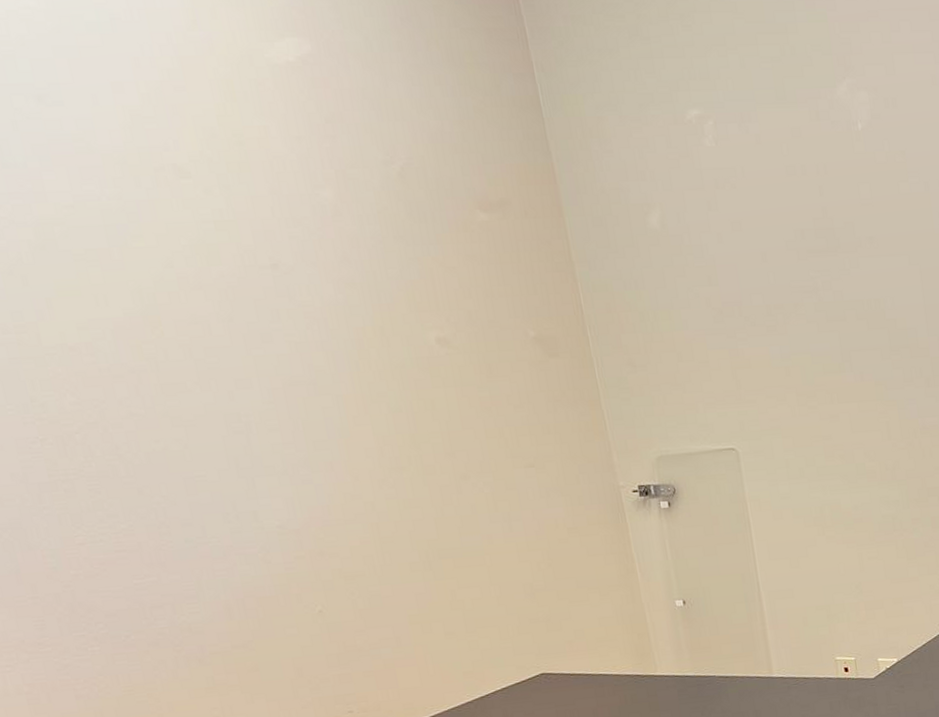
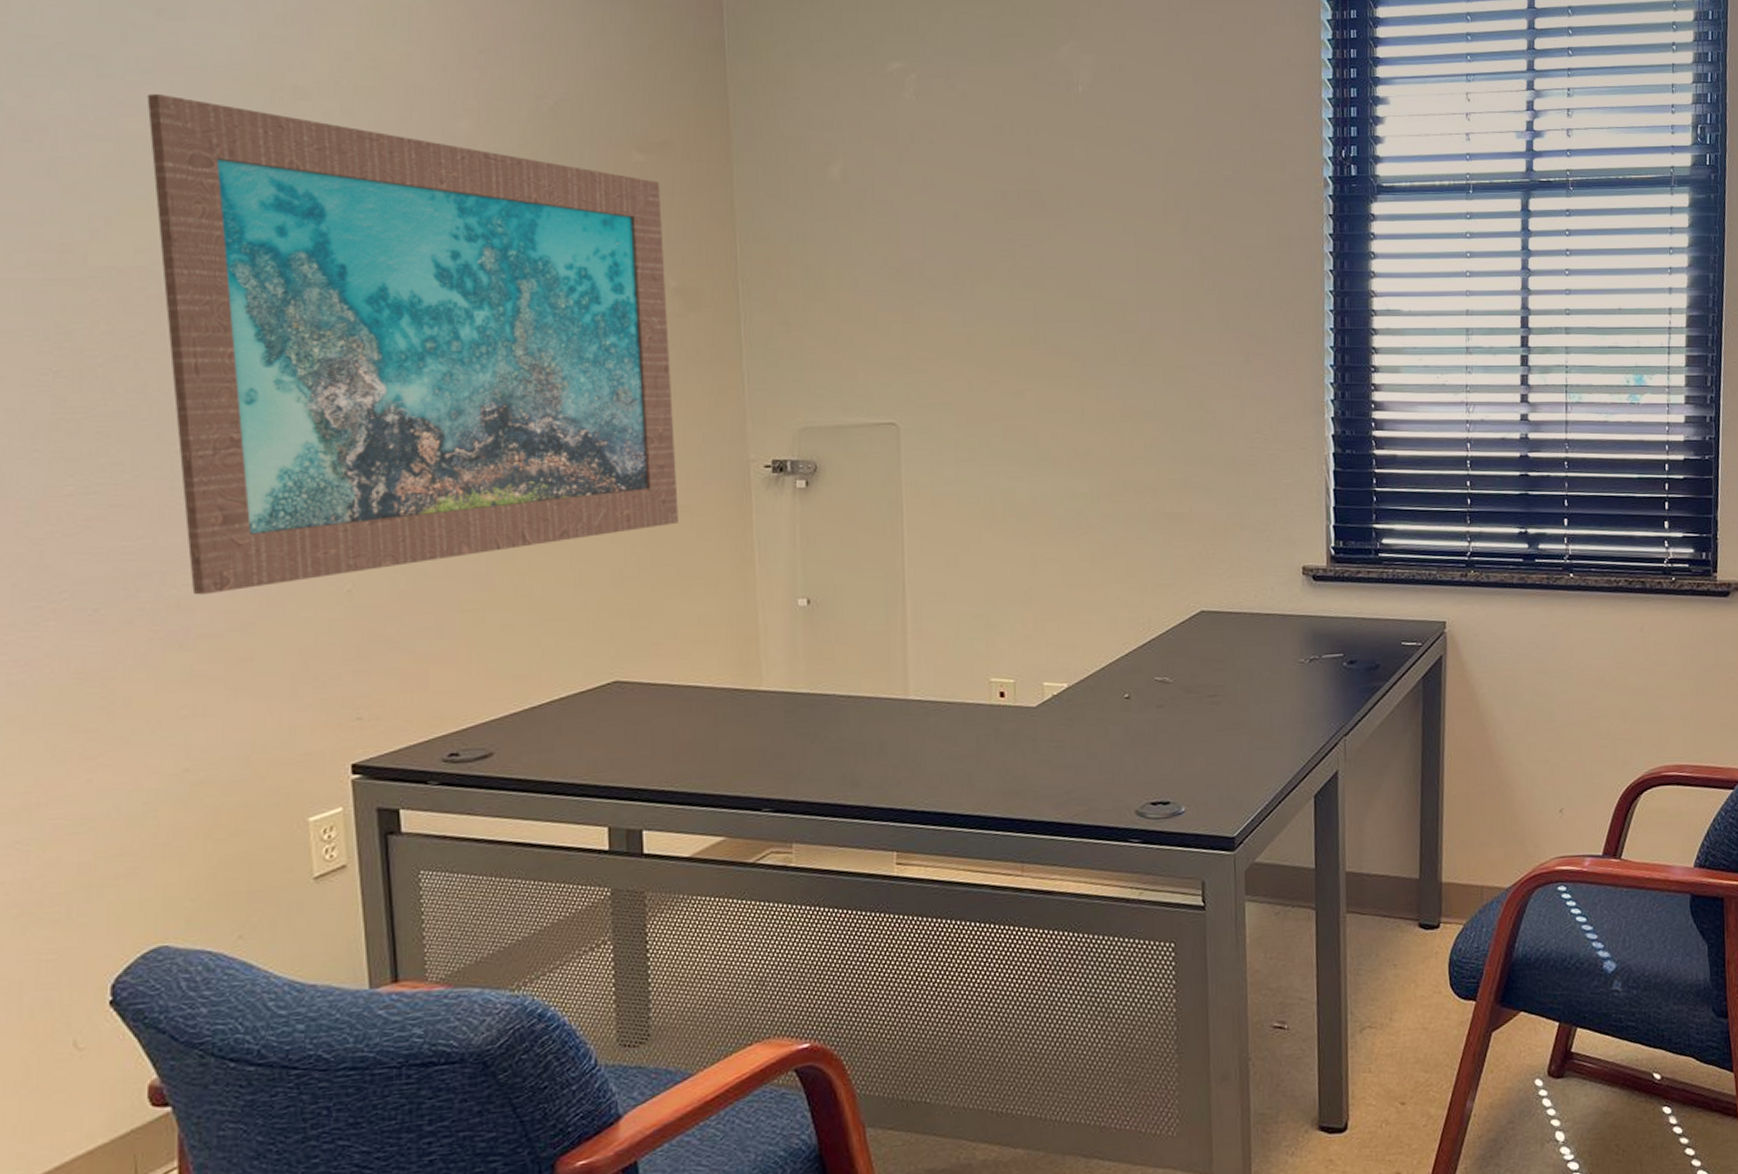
wall art: none [50,180,571,621] -> present [147,94,678,595]

